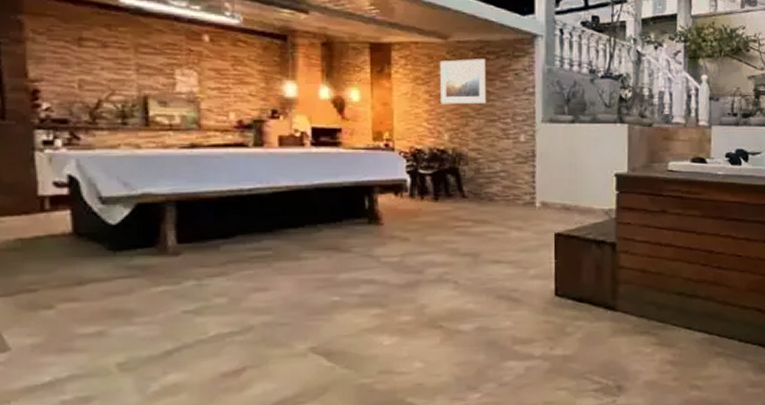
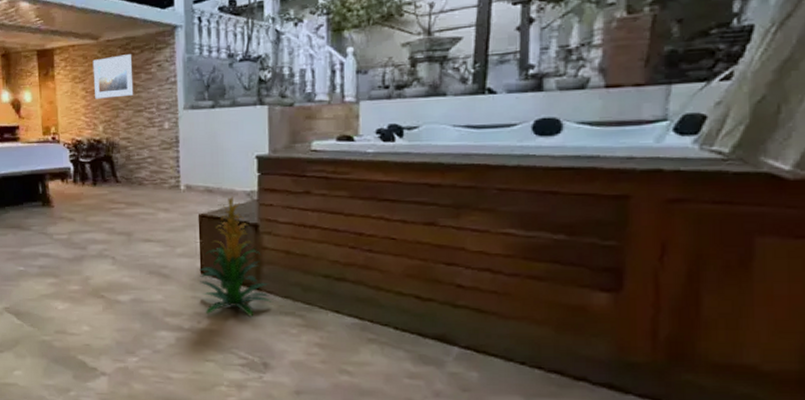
indoor plant: none [554,214,629,339] -> present [199,196,274,317]

